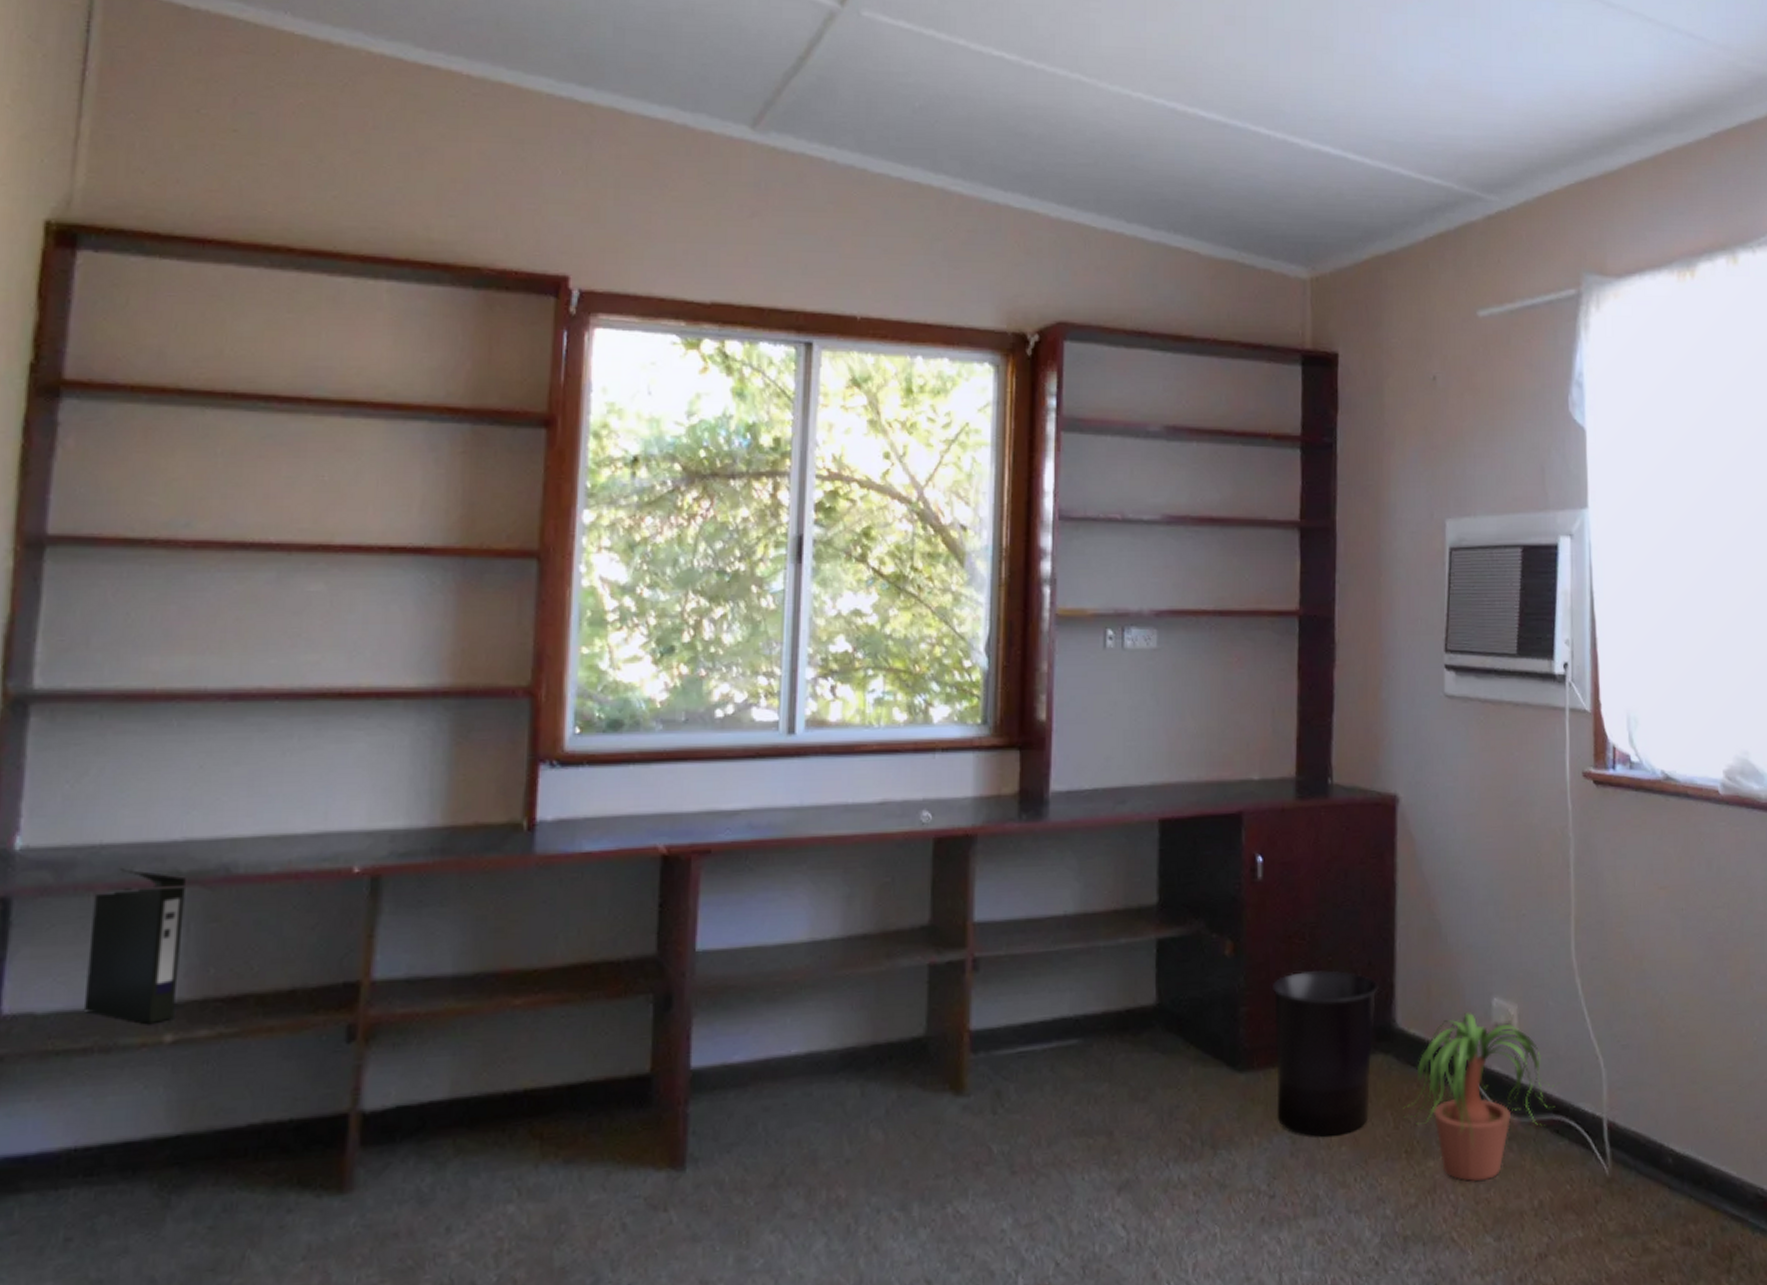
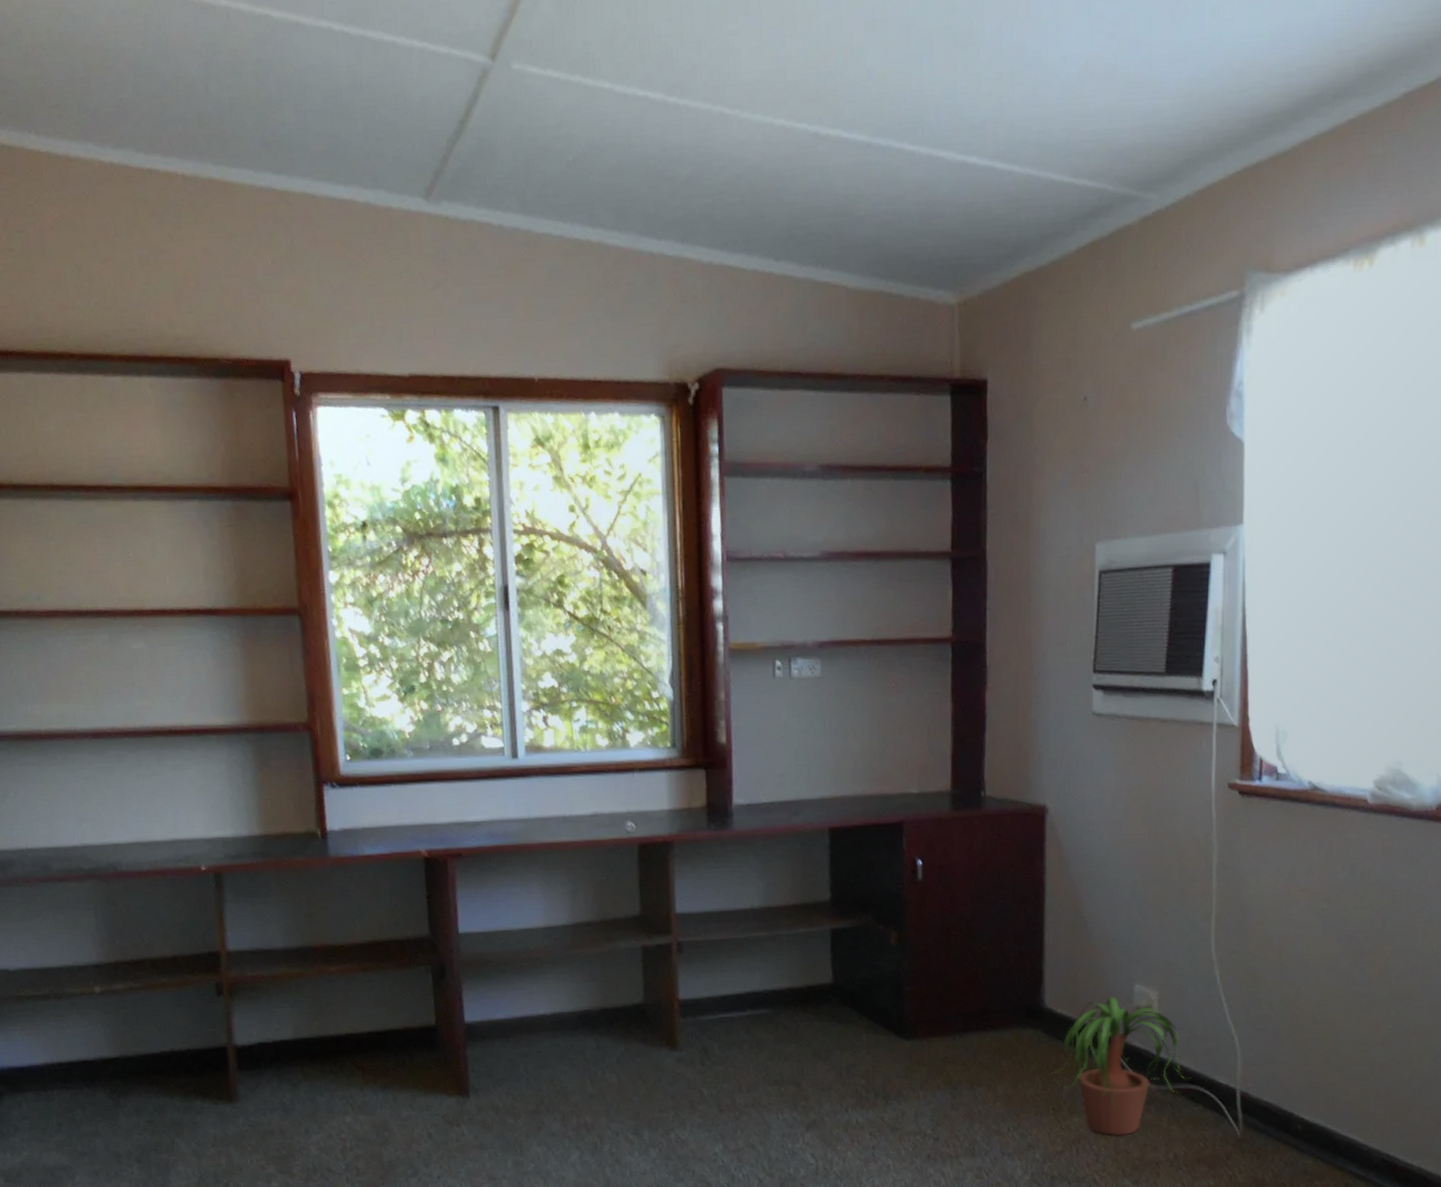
binder: present [83,868,186,1025] -> none [29,866,99,980]
waste bin: present [1273,970,1379,1137] -> none [933,958,1029,1094]

